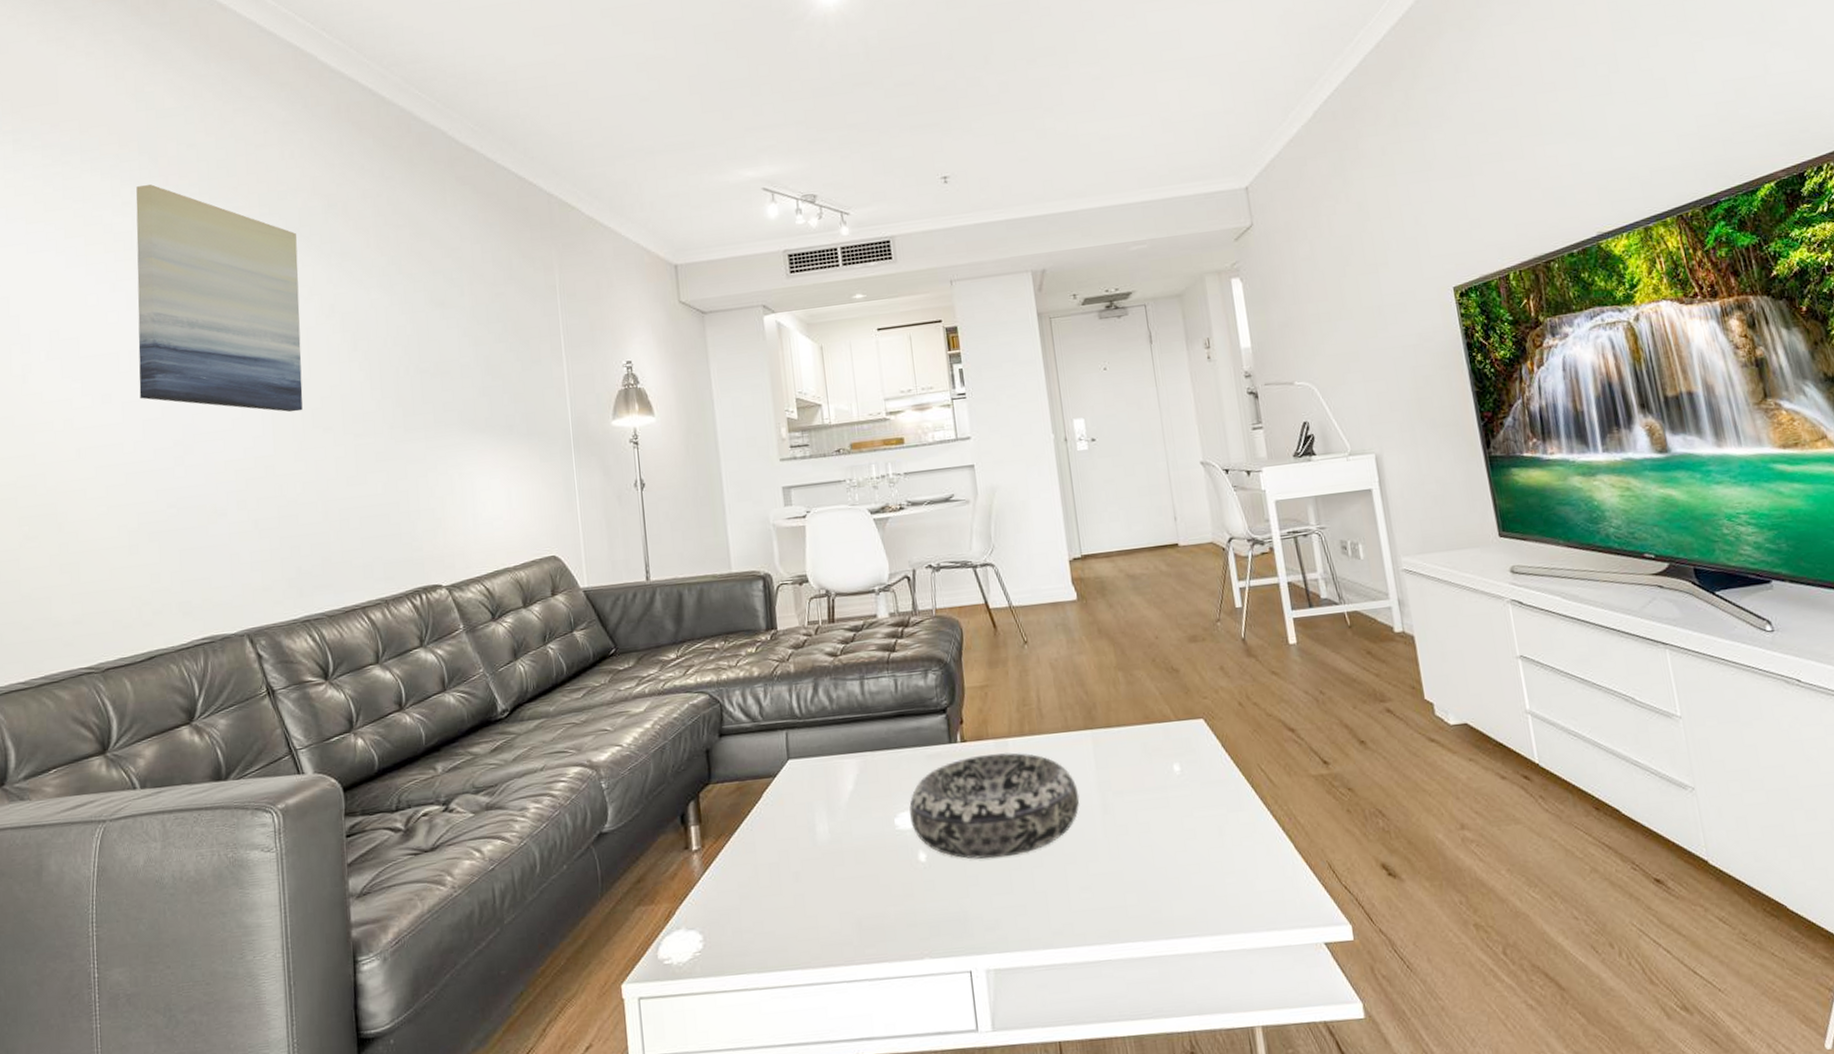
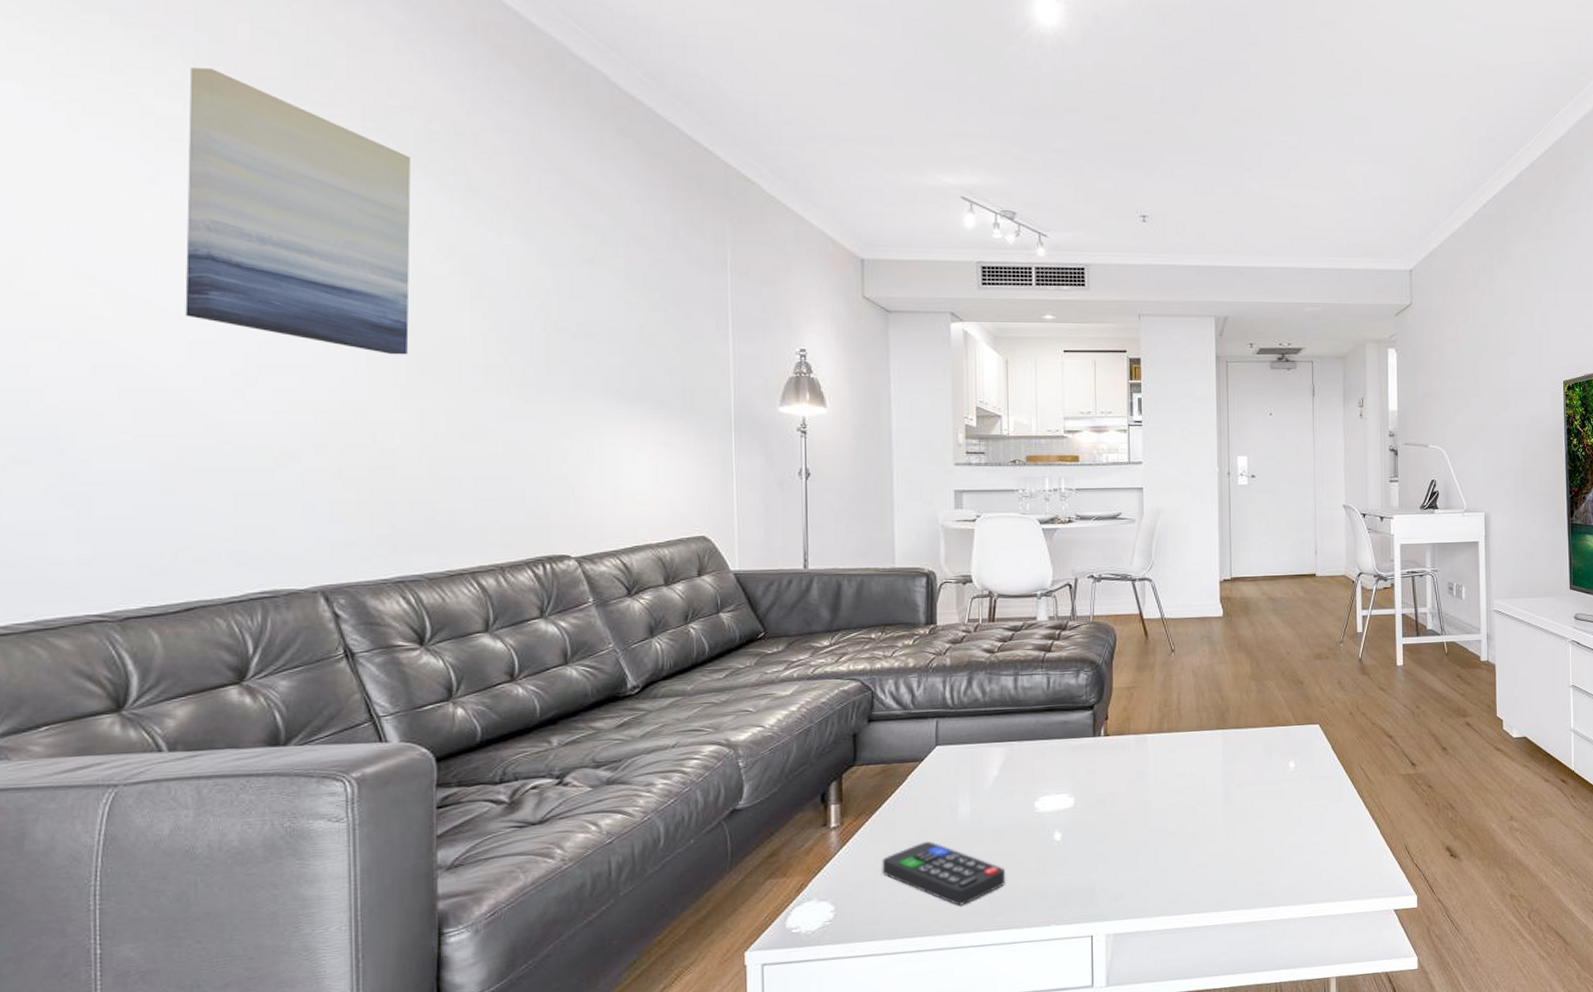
remote control: none [745,864,872,936] -> present [882,842,1005,906]
decorative bowl: present [909,752,1080,859] -> none [1049,747,1206,839]

